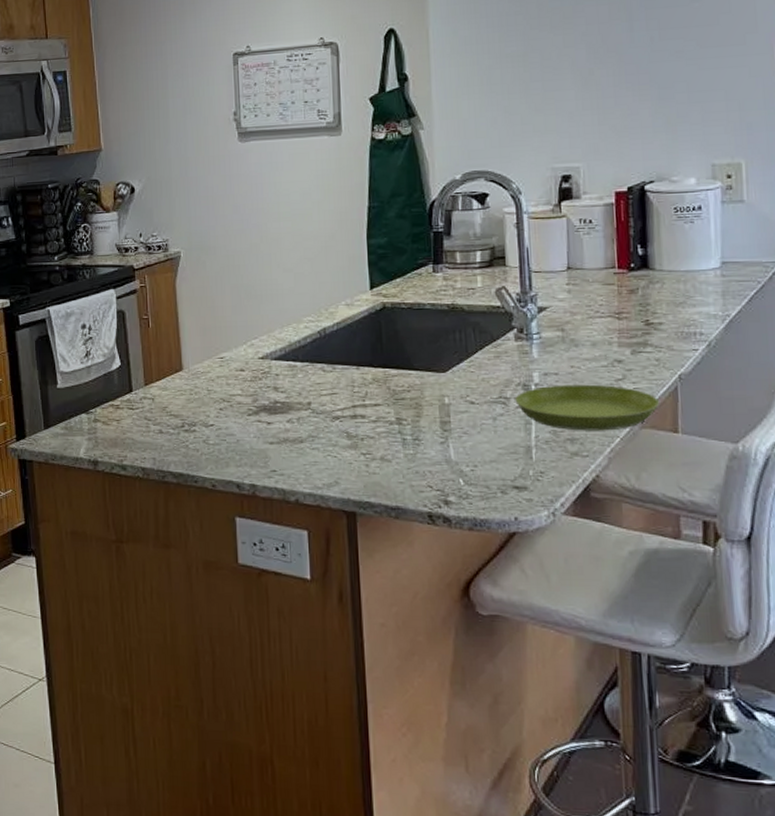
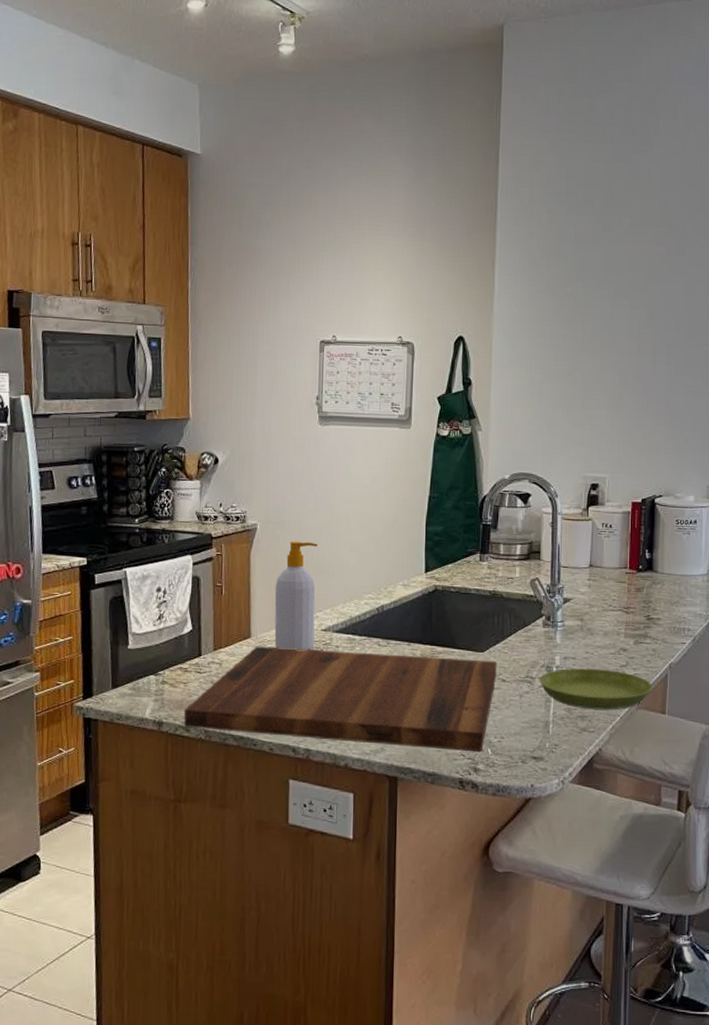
cutting board: none [118,378,464,483] -> present [184,646,497,752]
soap bottle: none [204,266,251,381] -> present [274,541,317,650]

